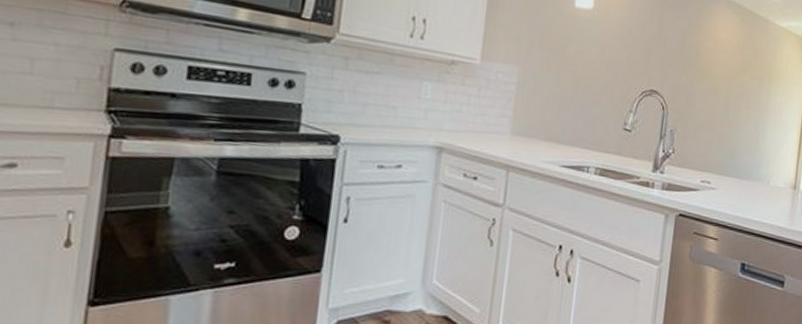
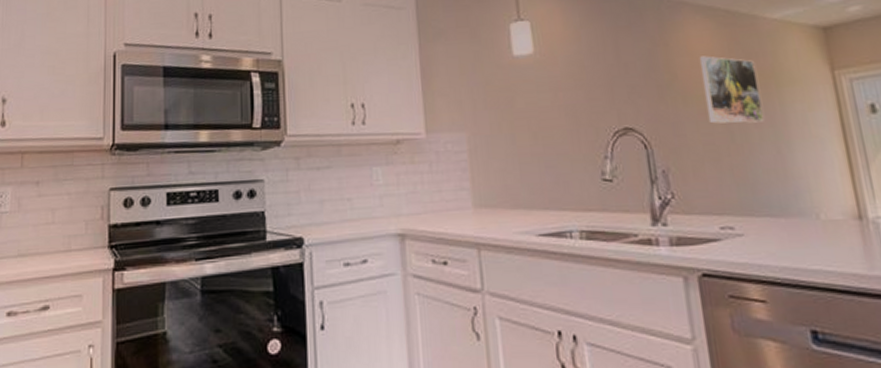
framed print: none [714,44,758,106] -> present [699,56,764,124]

